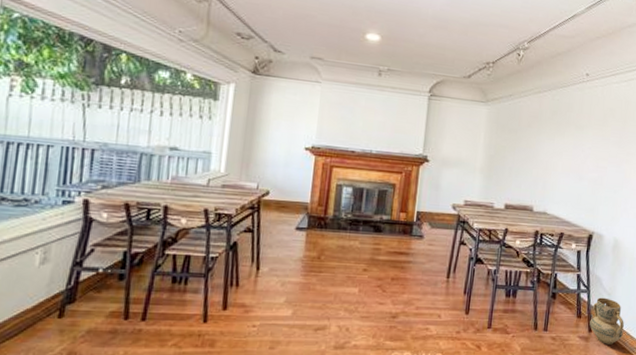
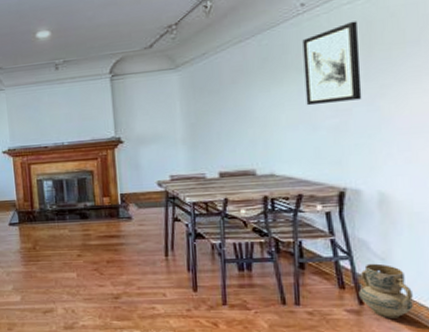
wall art: none [578,97,620,161] -> present [302,21,362,106]

